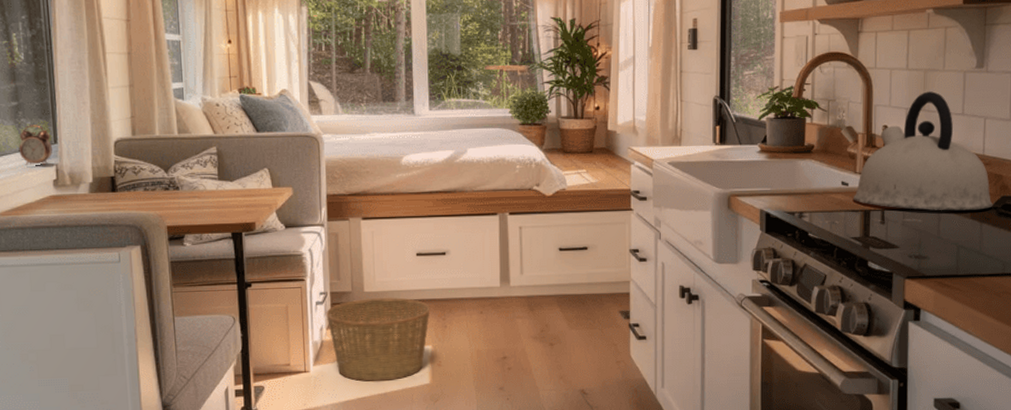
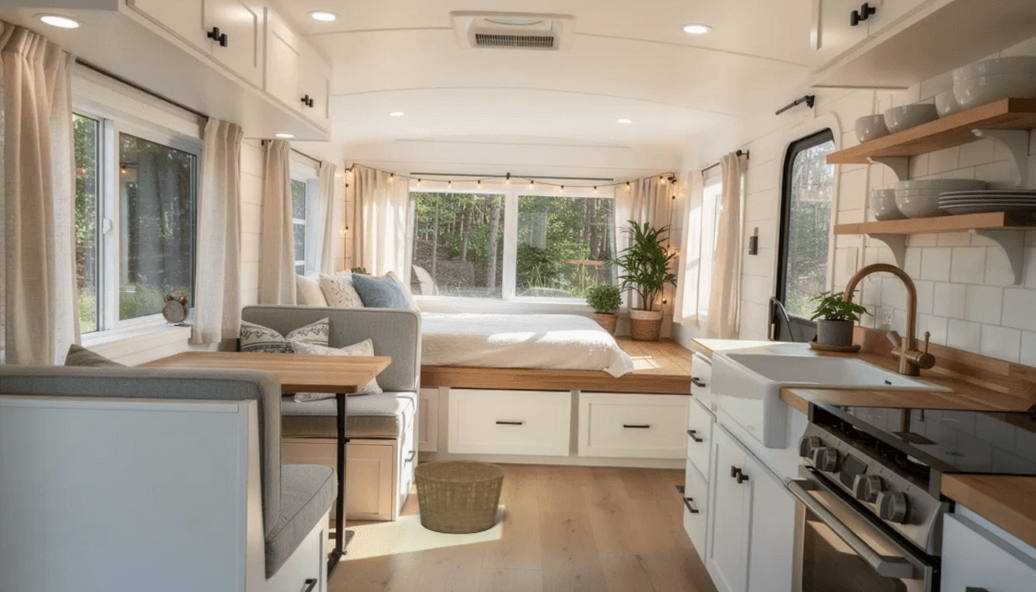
kettle: present [853,91,993,211] -> none [895,303,1027,414]

